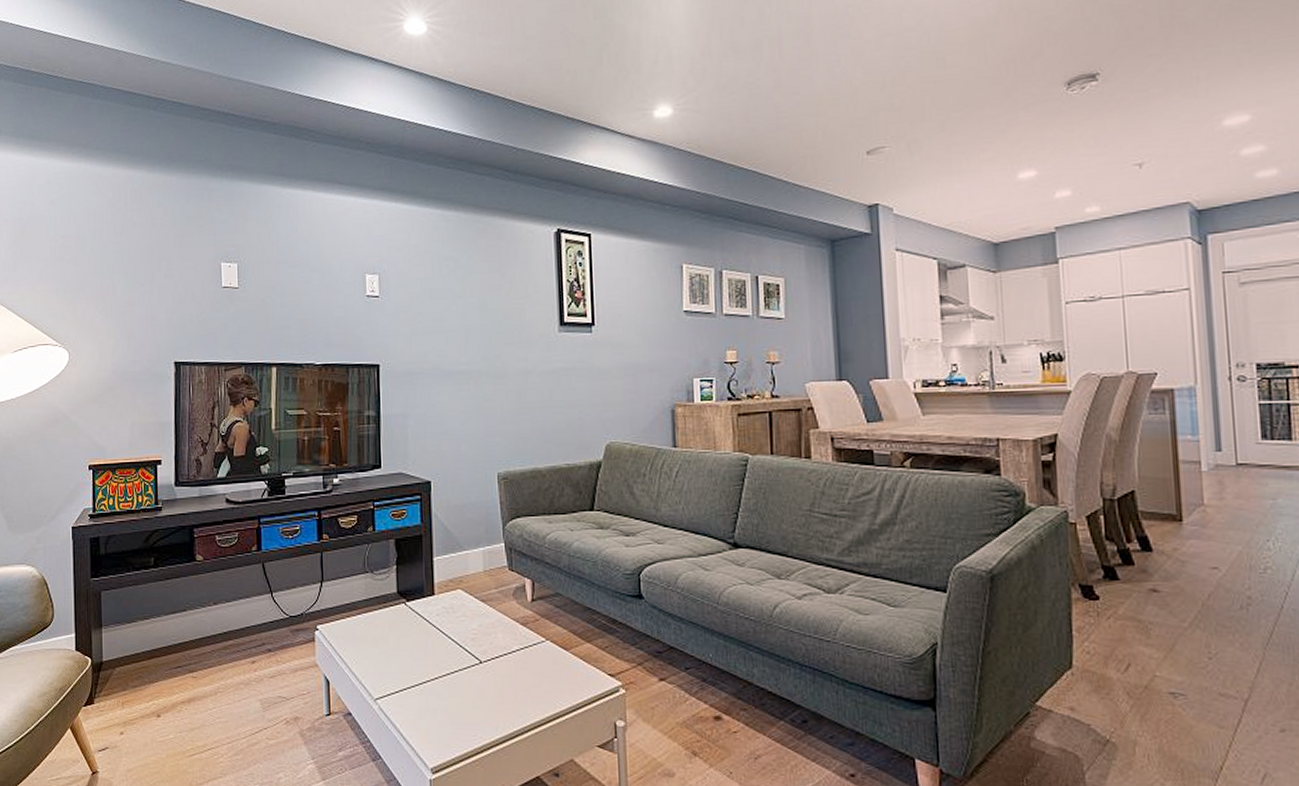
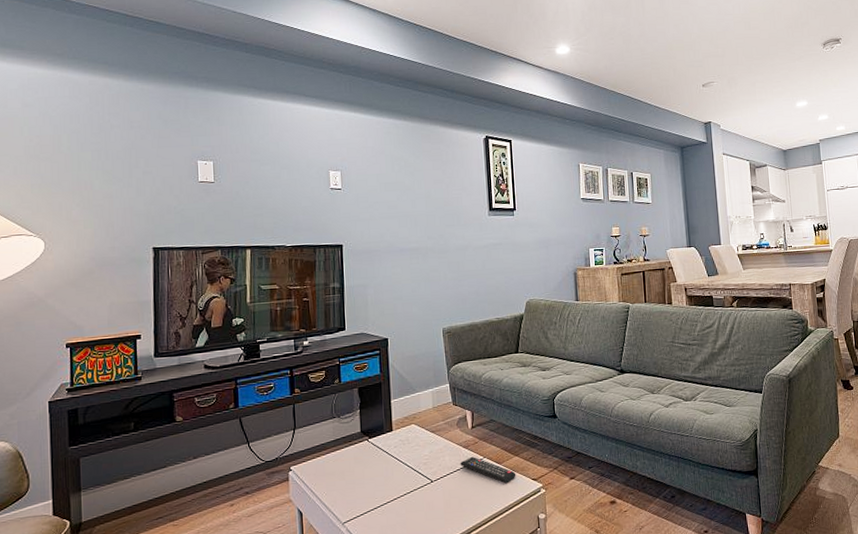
remote control: none [516,636,588,676] -> present [460,456,516,484]

